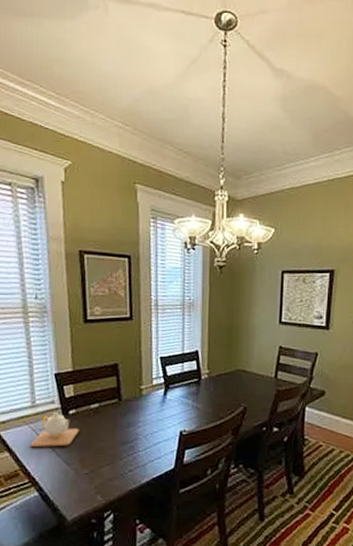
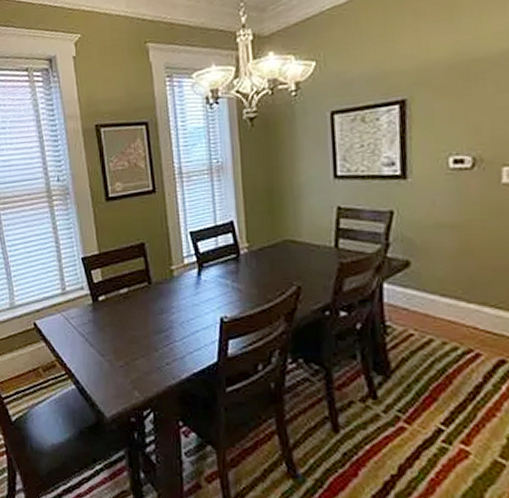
teapot: present [30,412,79,448] -> none [64,299,110,337]

